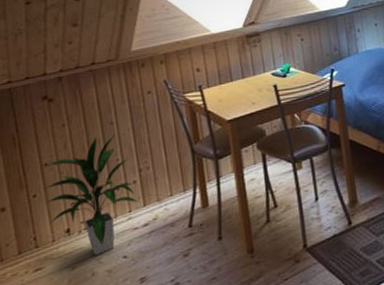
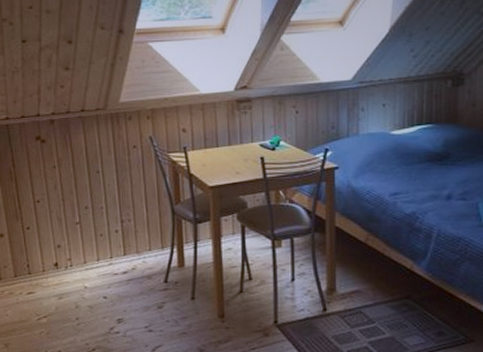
indoor plant: present [42,134,138,255] -> none [35,182,119,291]

